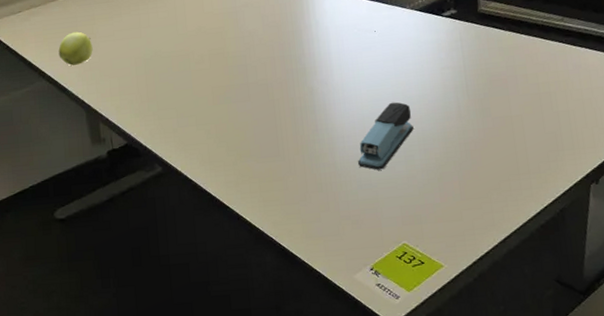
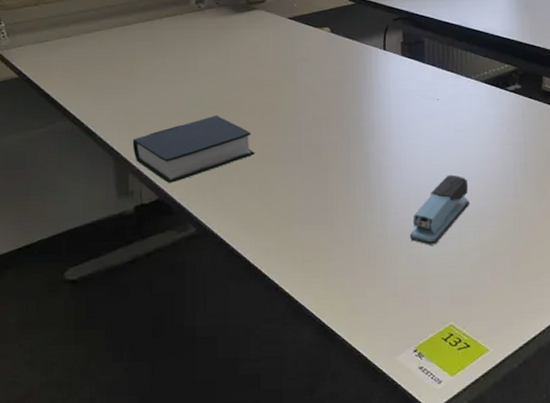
apple: present [58,31,93,66] -> none [88,69,129,107]
book: none [100,64,209,129] -> present [132,115,256,183]

